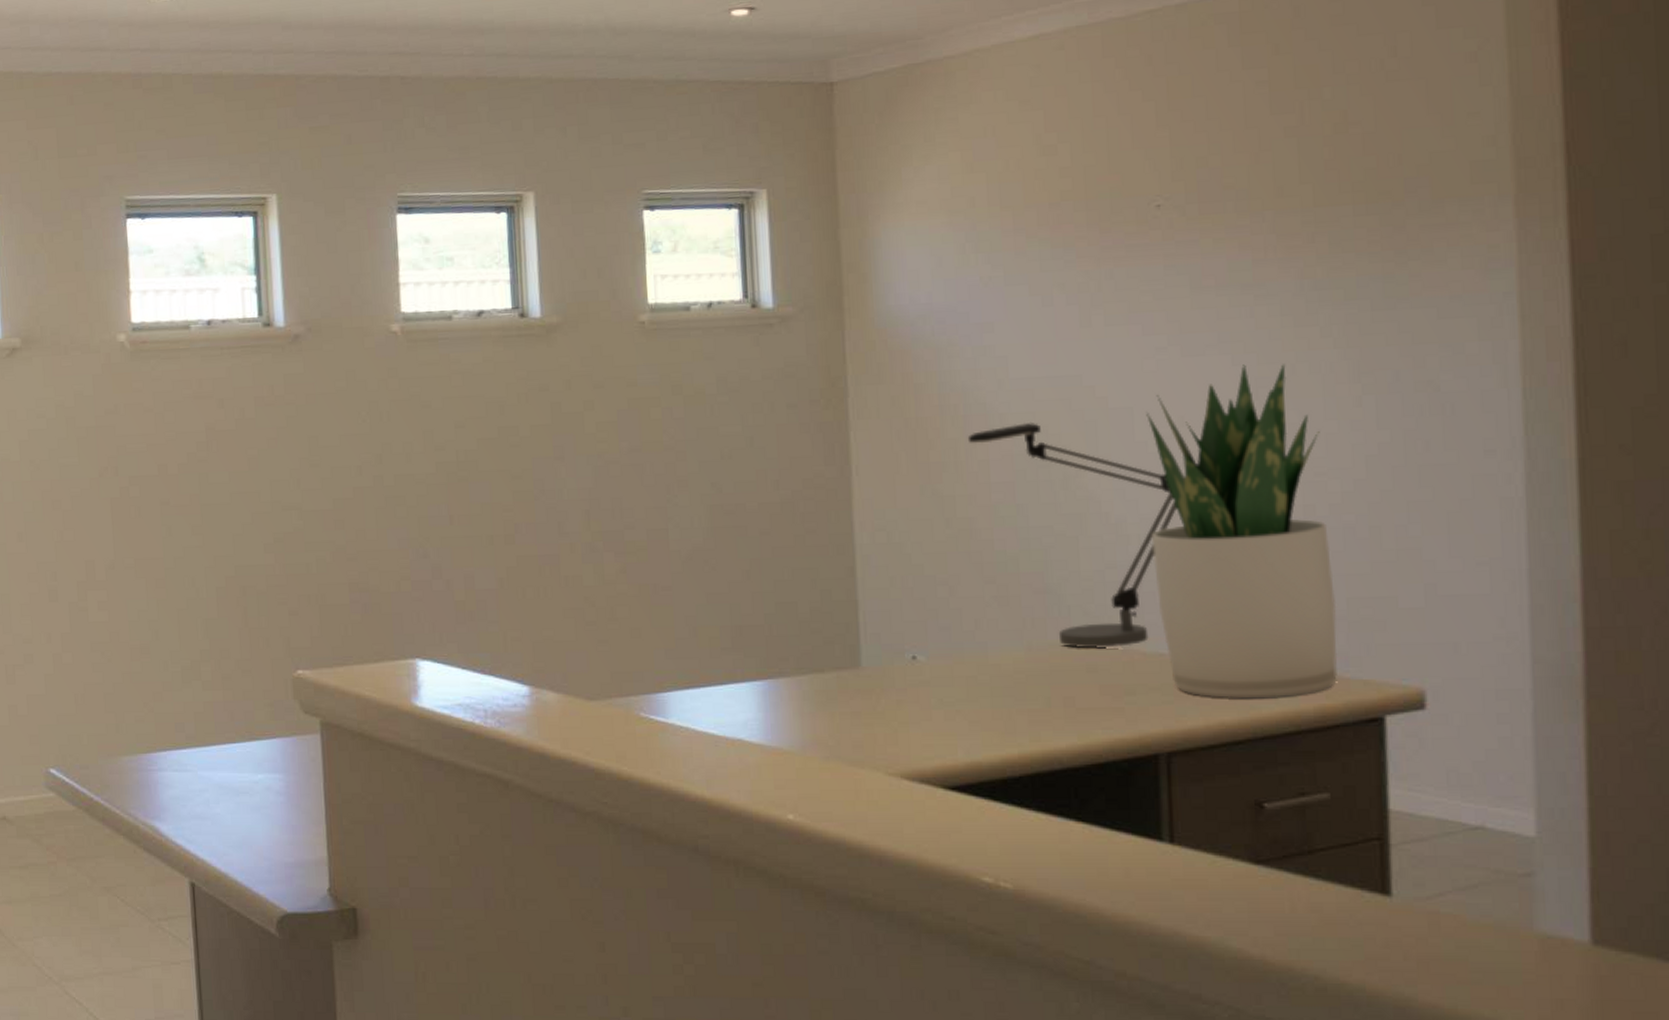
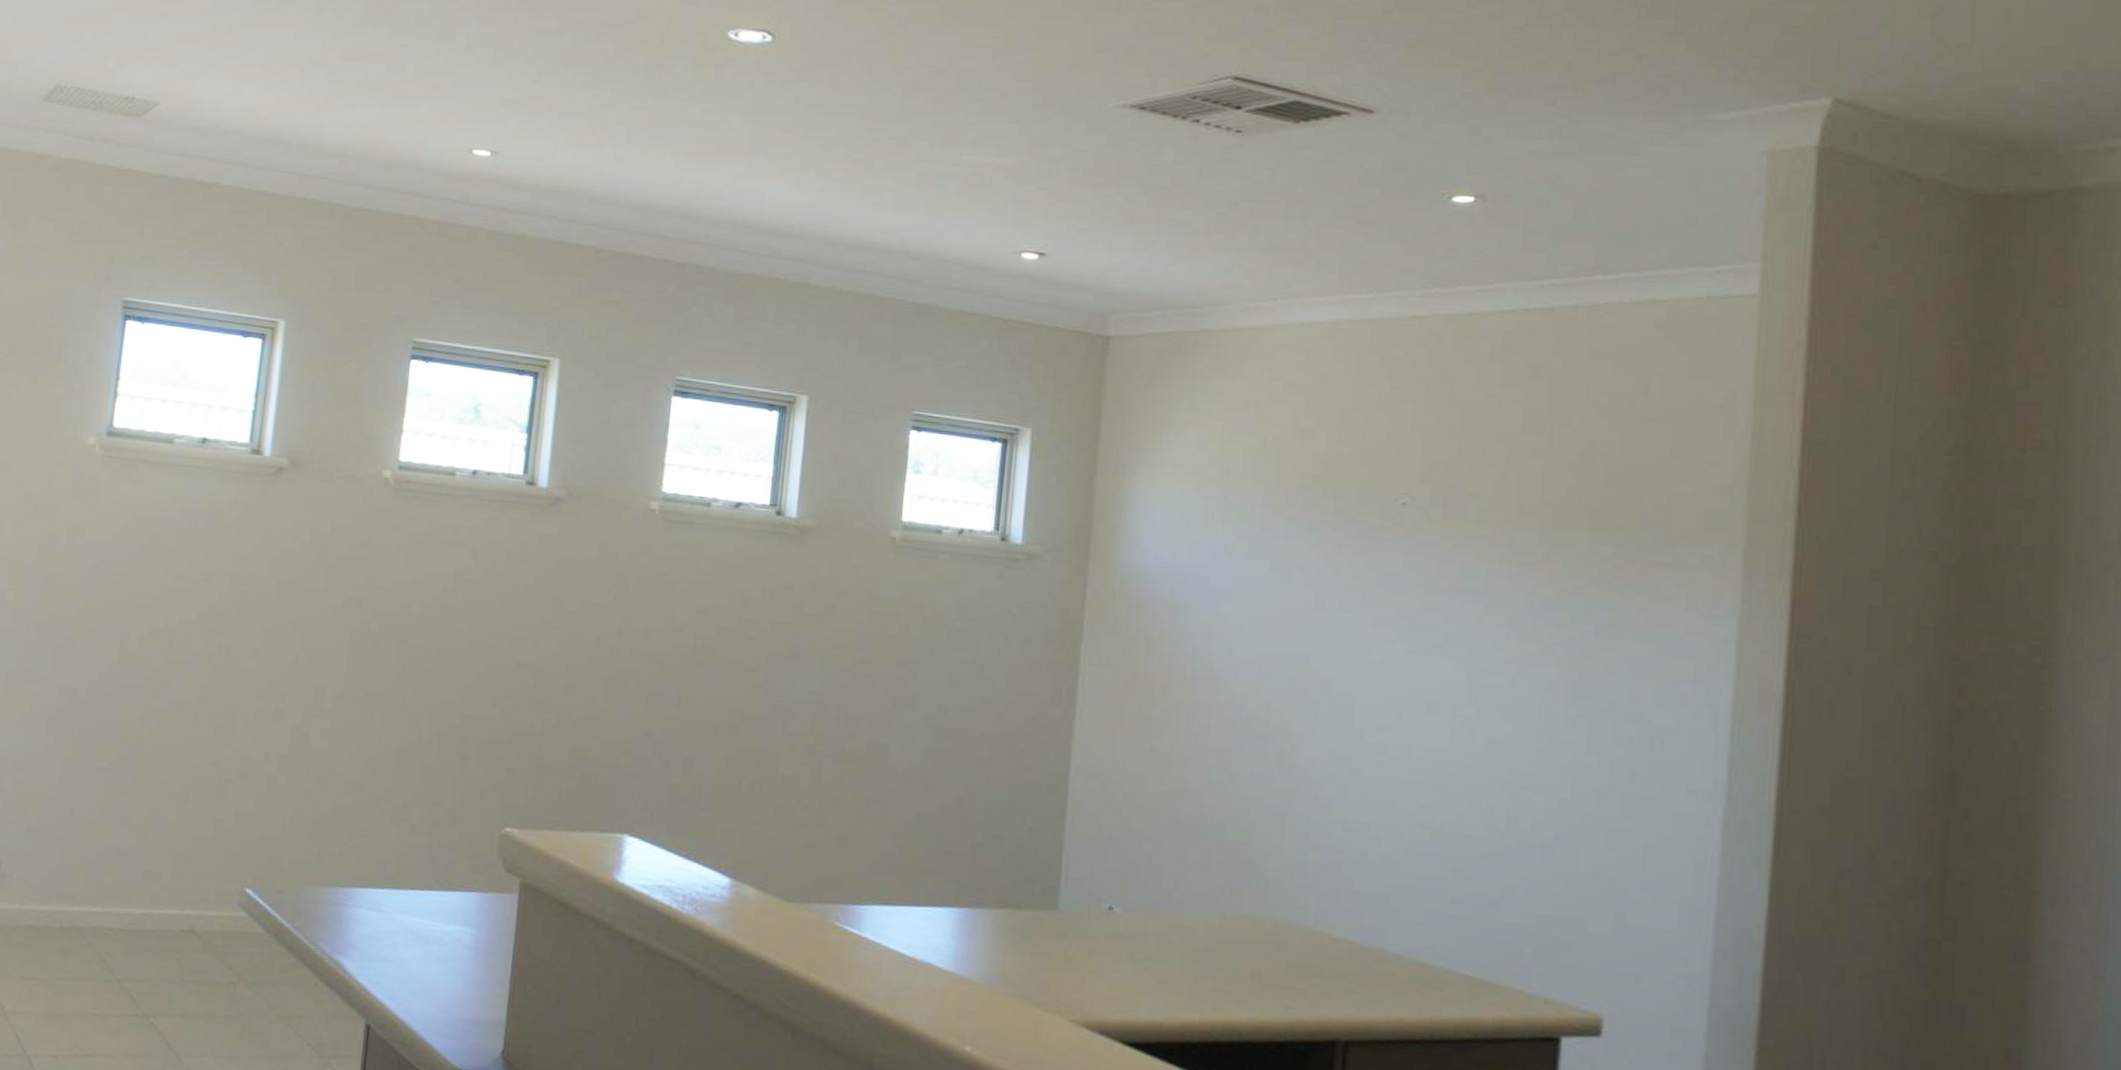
desk lamp: present [967,422,1178,649] -> none [1191,693,1386,930]
planter: present [1146,364,1338,699] -> none [1354,670,1532,1005]

